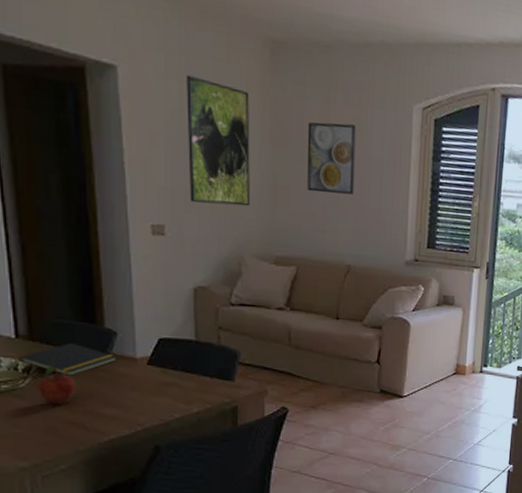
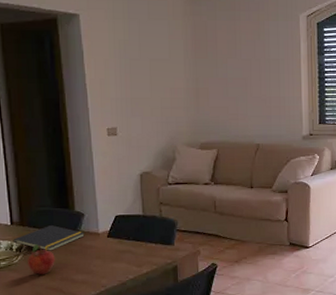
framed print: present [186,74,250,207] -> none [129,14,179,107]
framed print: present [307,122,356,195] -> none [220,35,258,90]

